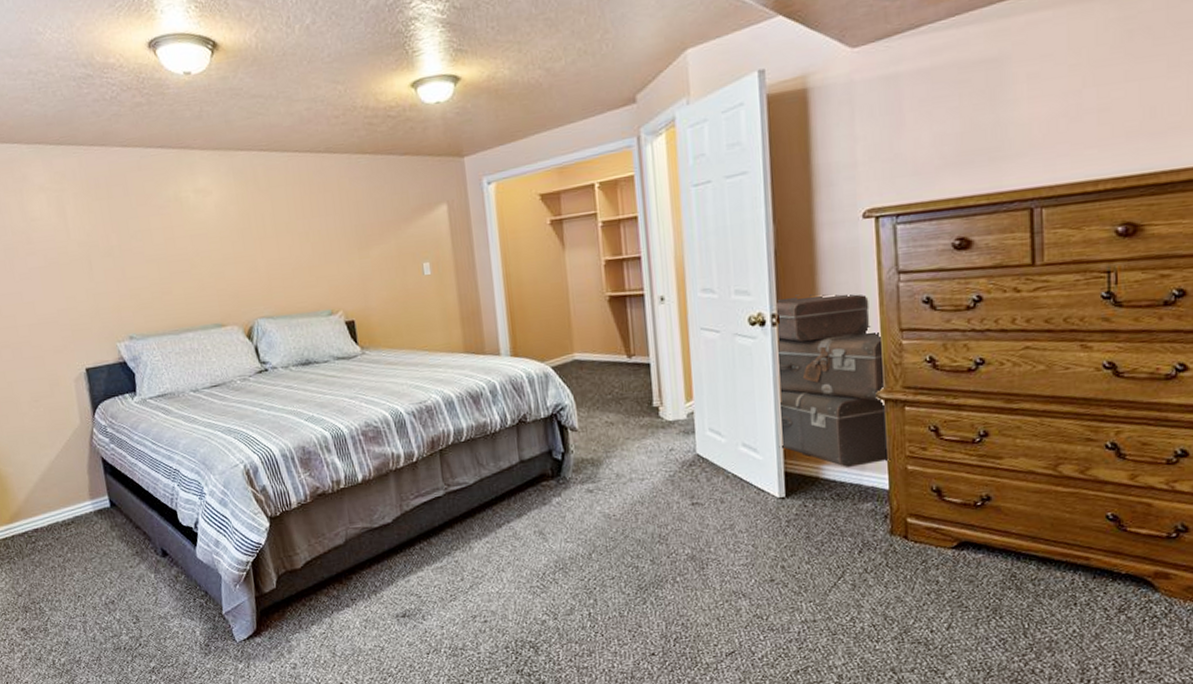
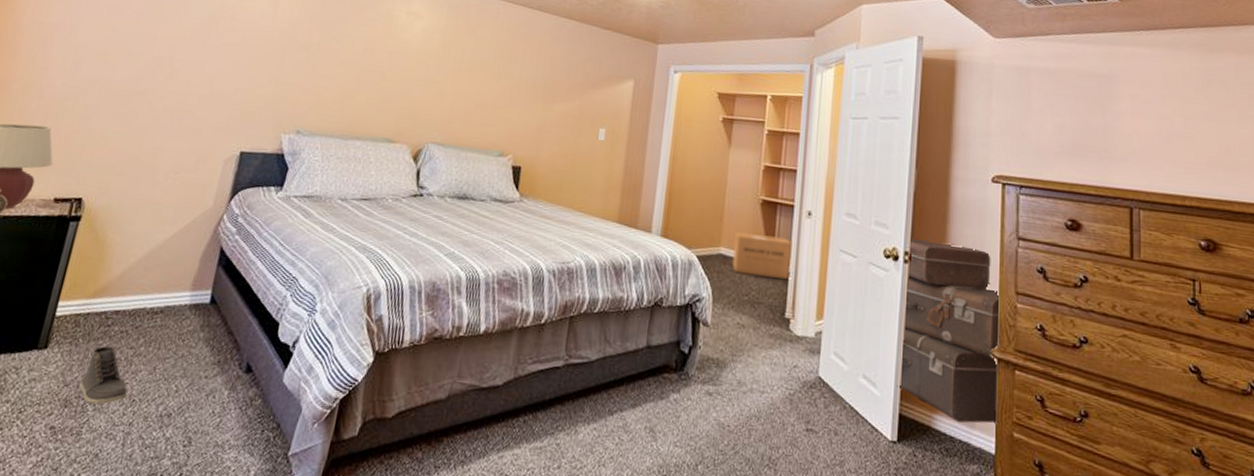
sneaker: none [29,558,72,606] -> present [78,346,127,405]
box: none [587,329,650,376] -> present [732,232,792,281]

